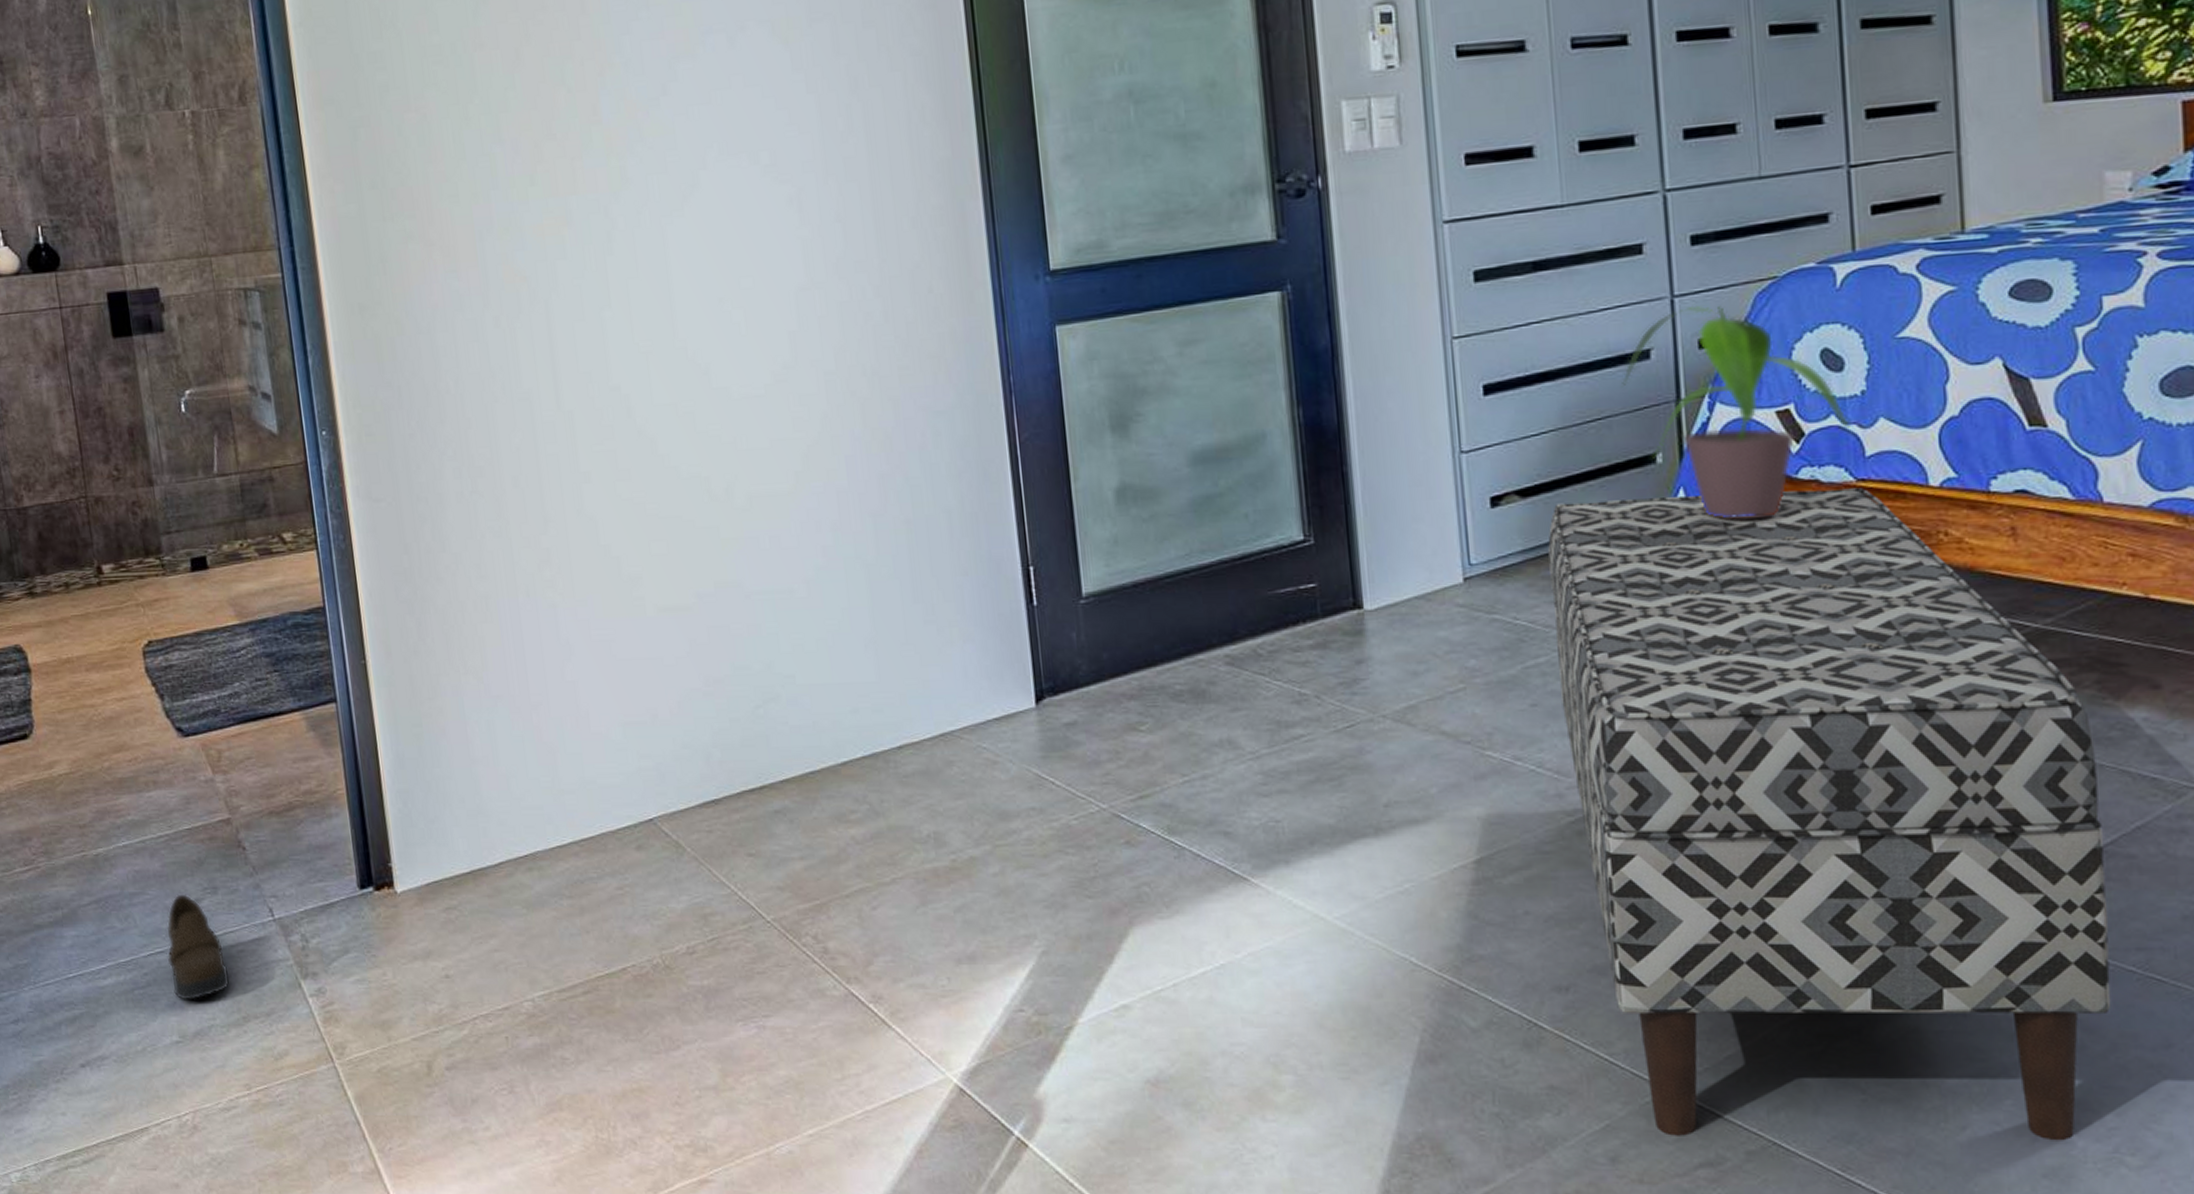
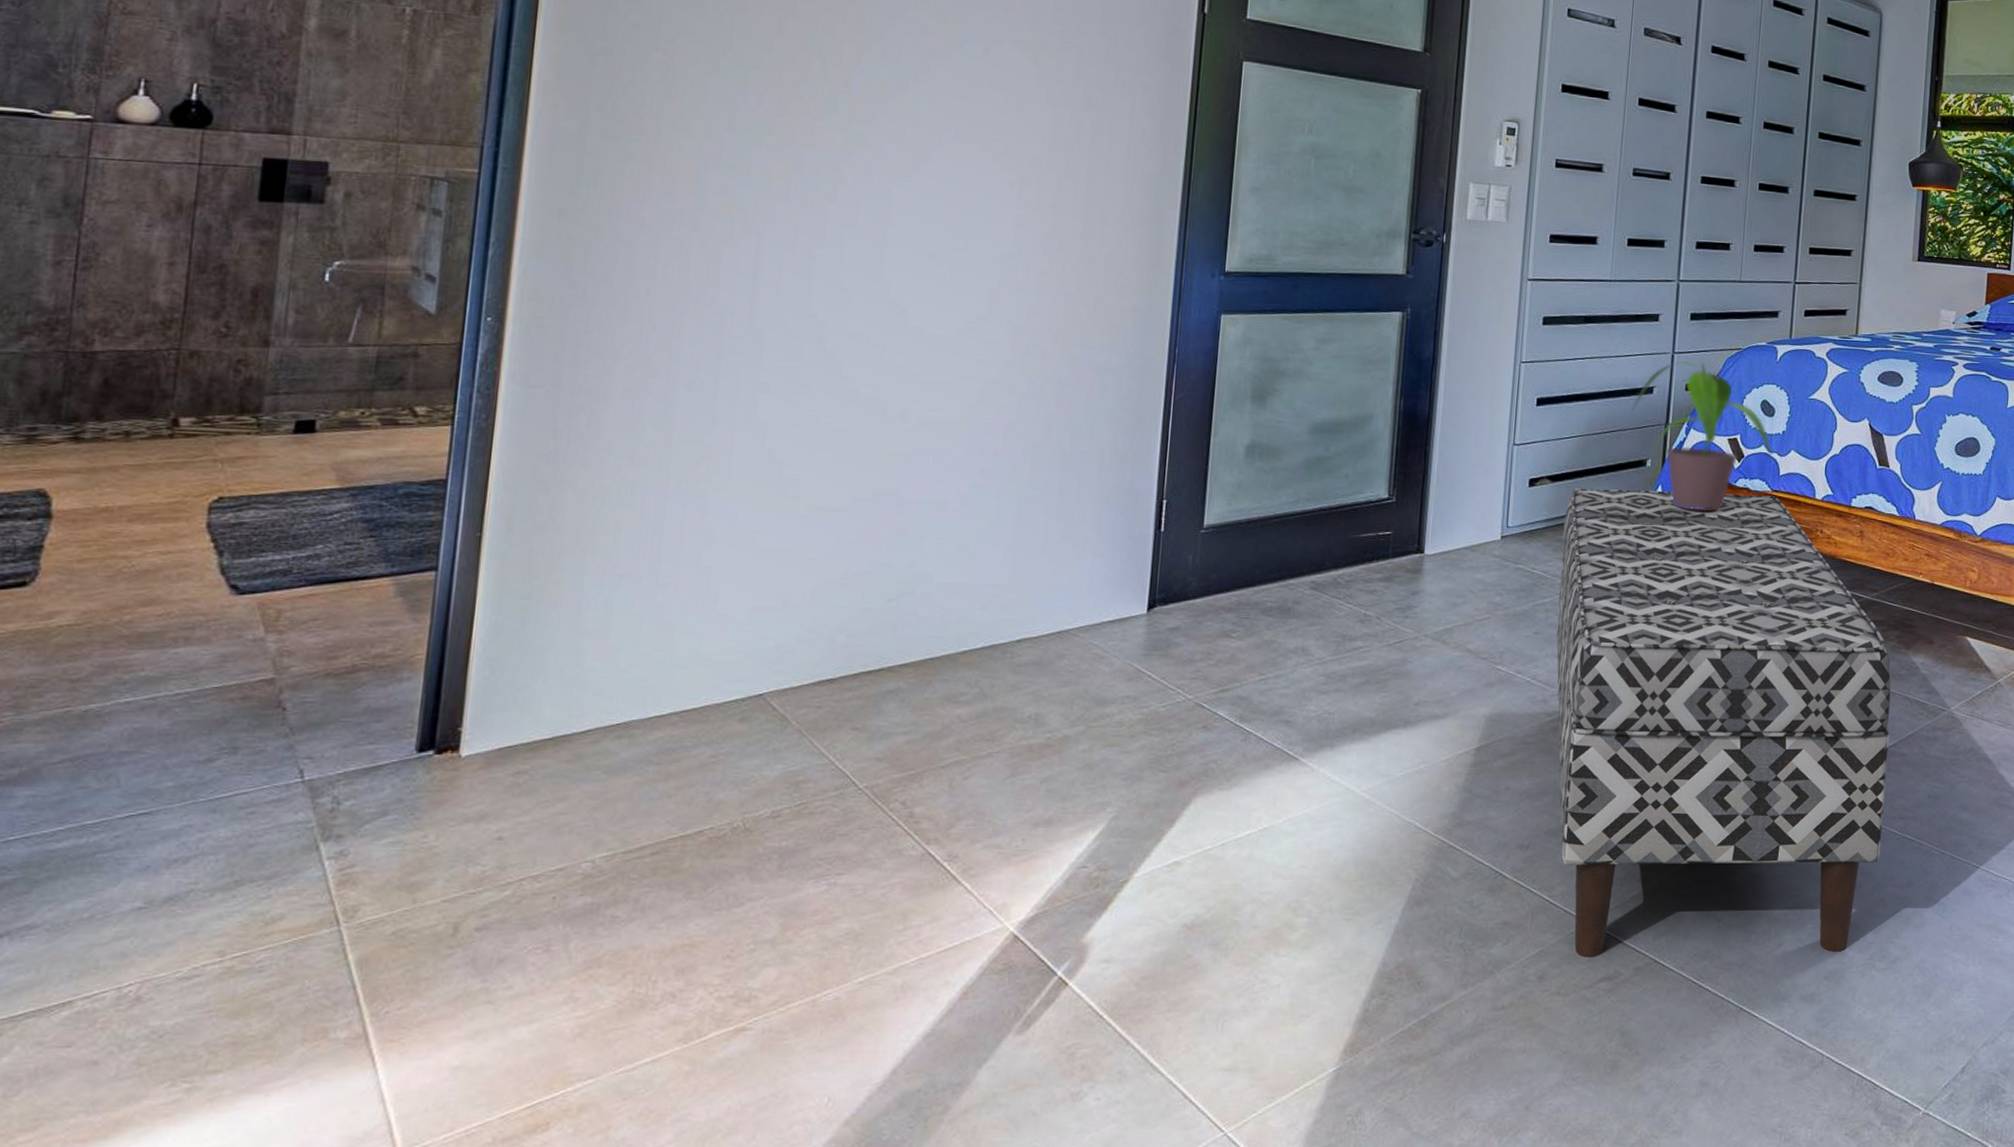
shoe: present [166,894,230,1000] -> none [150,753,229,864]

